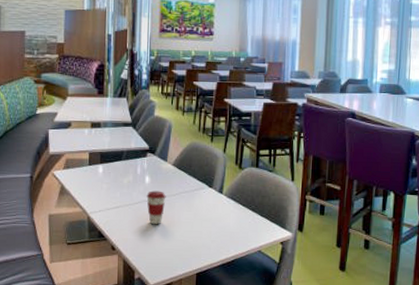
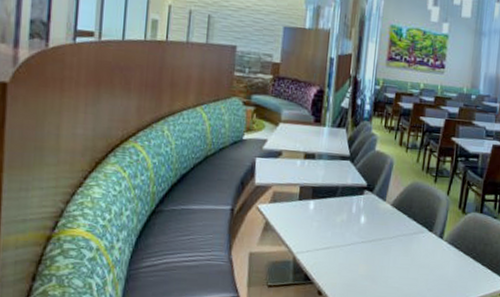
coffee cup: present [146,190,166,224] -> none [360,232,382,269]

